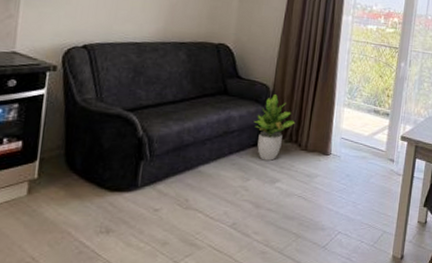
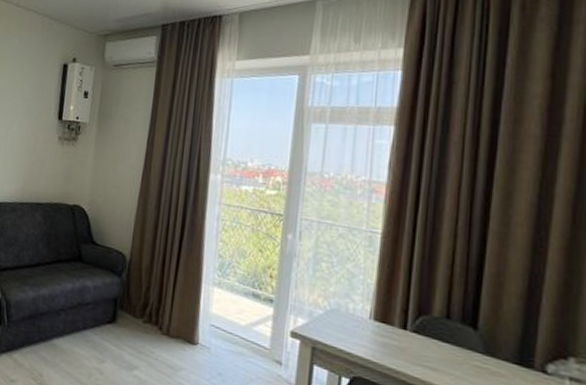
potted plant: present [253,94,296,161] -> none [109,265,155,343]

